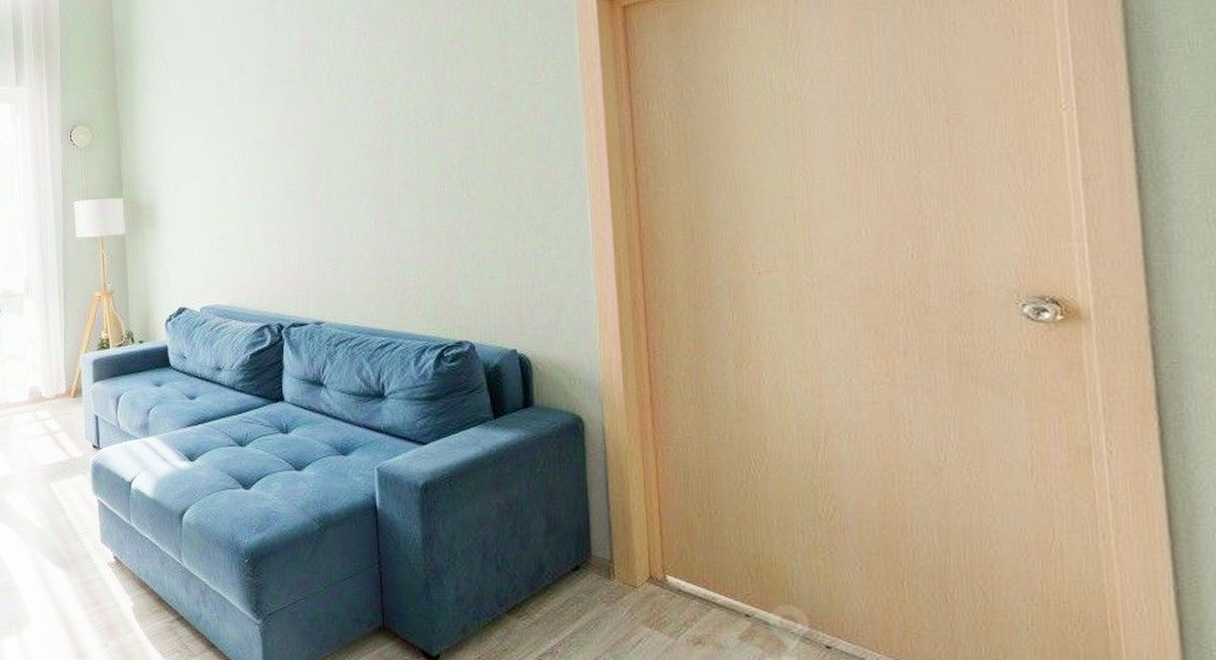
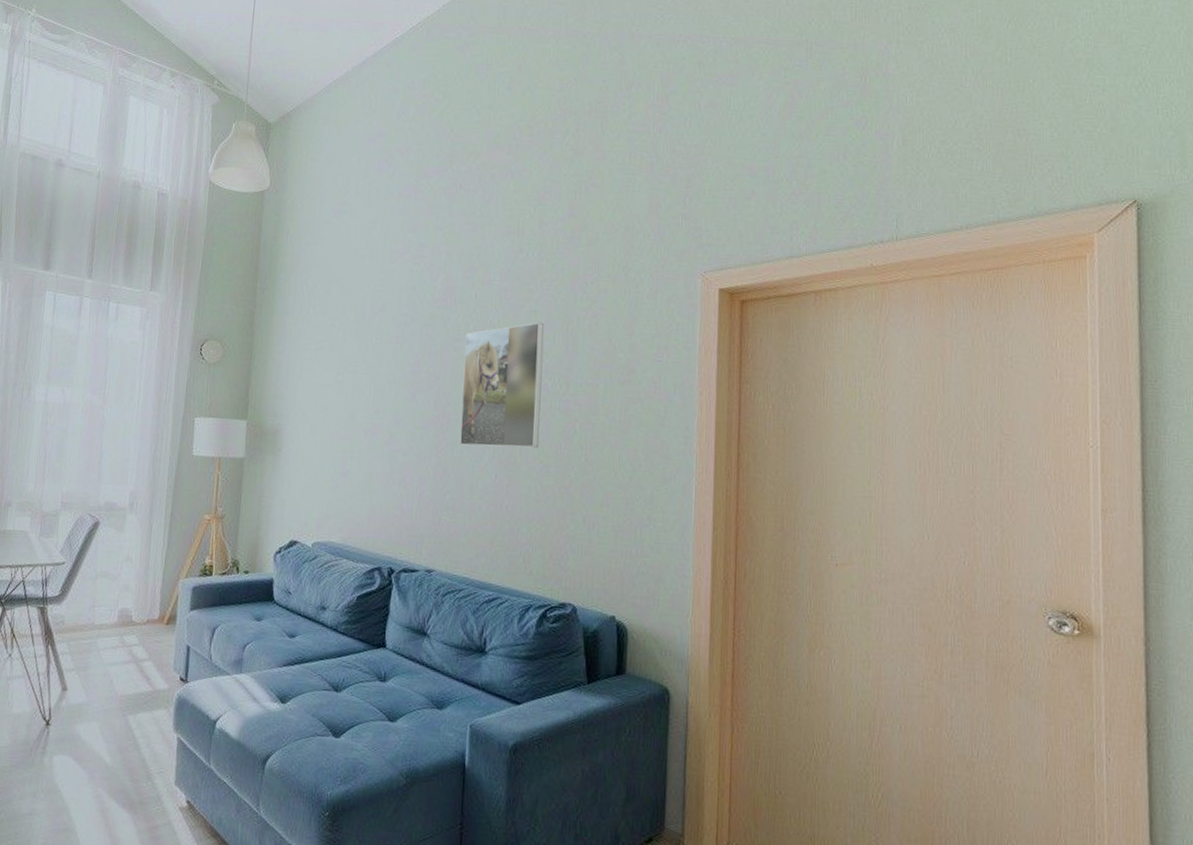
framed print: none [328,61,418,196] -> present [460,322,544,448]

